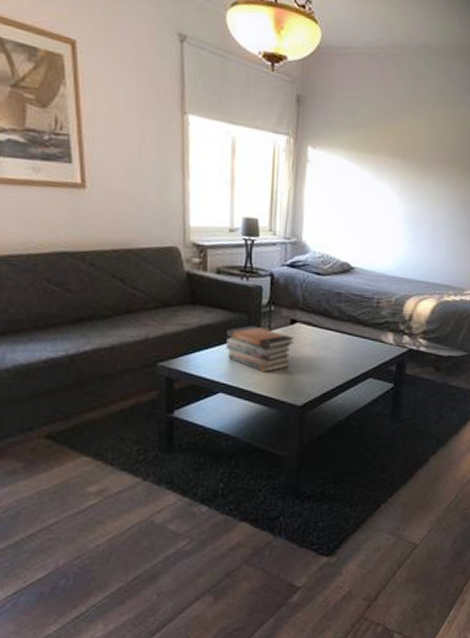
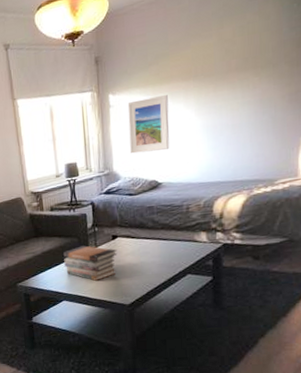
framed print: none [324,163,373,230] -> present [127,95,170,154]

